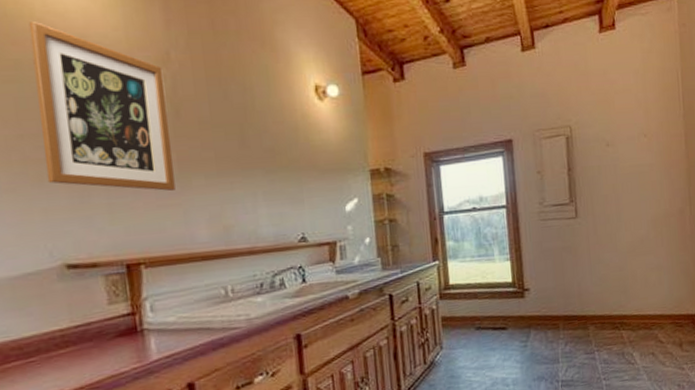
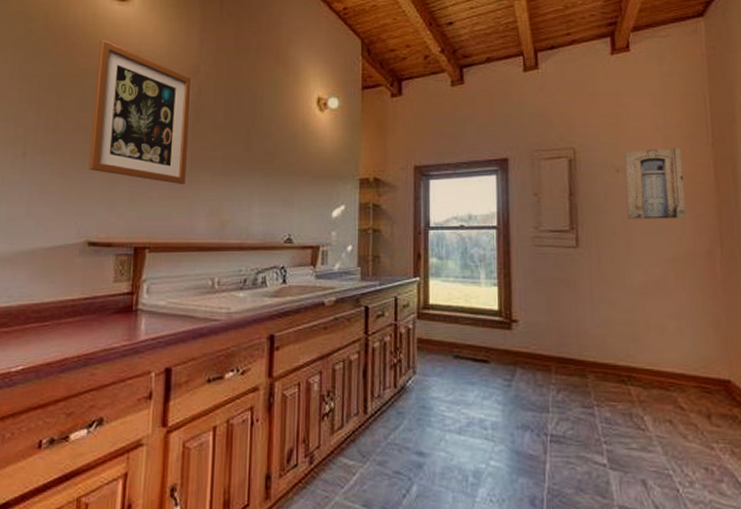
wall art: none [613,120,663,188] -> present [625,148,686,219]

